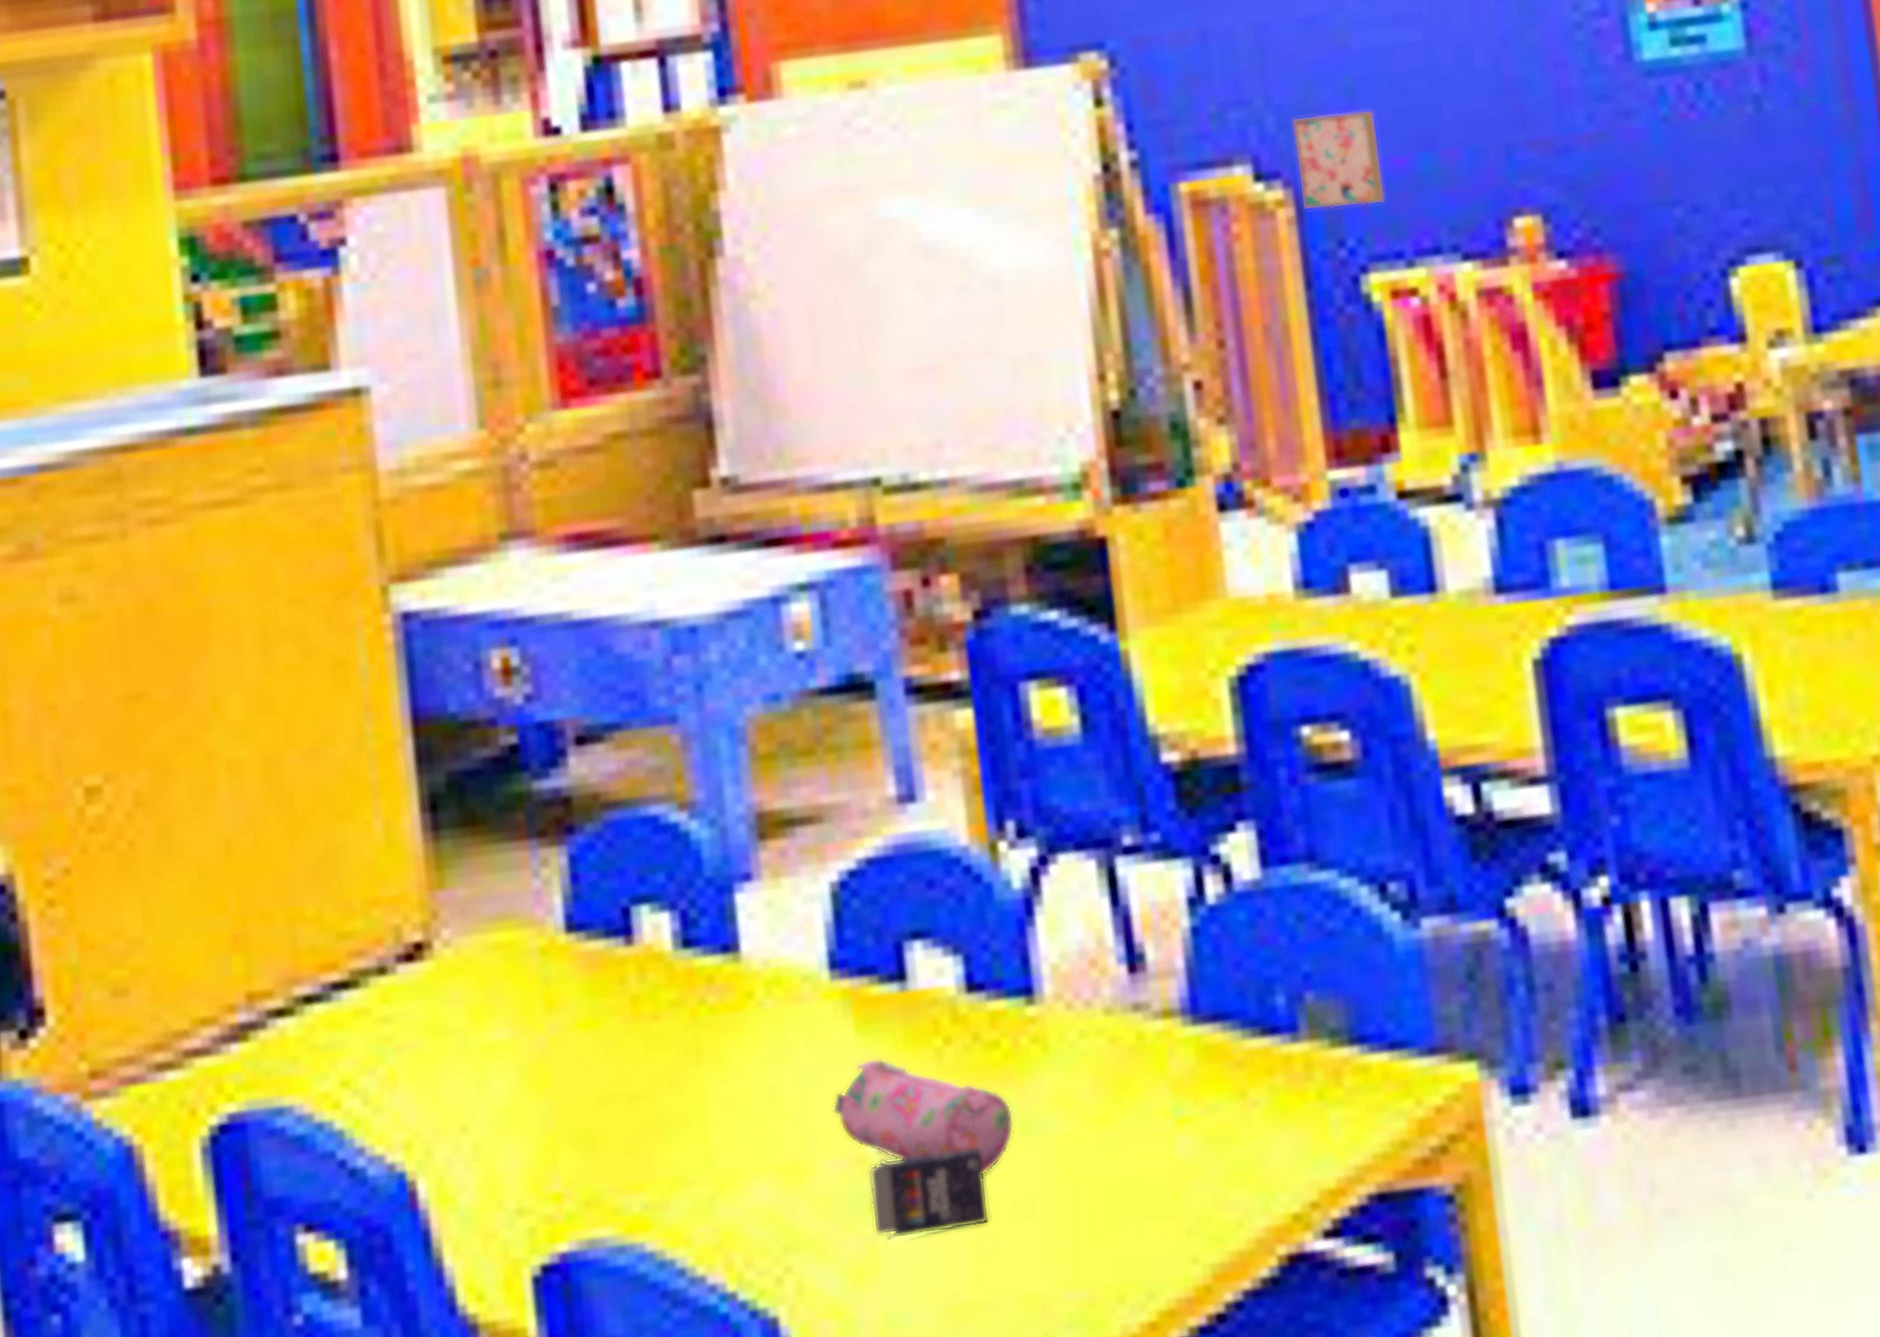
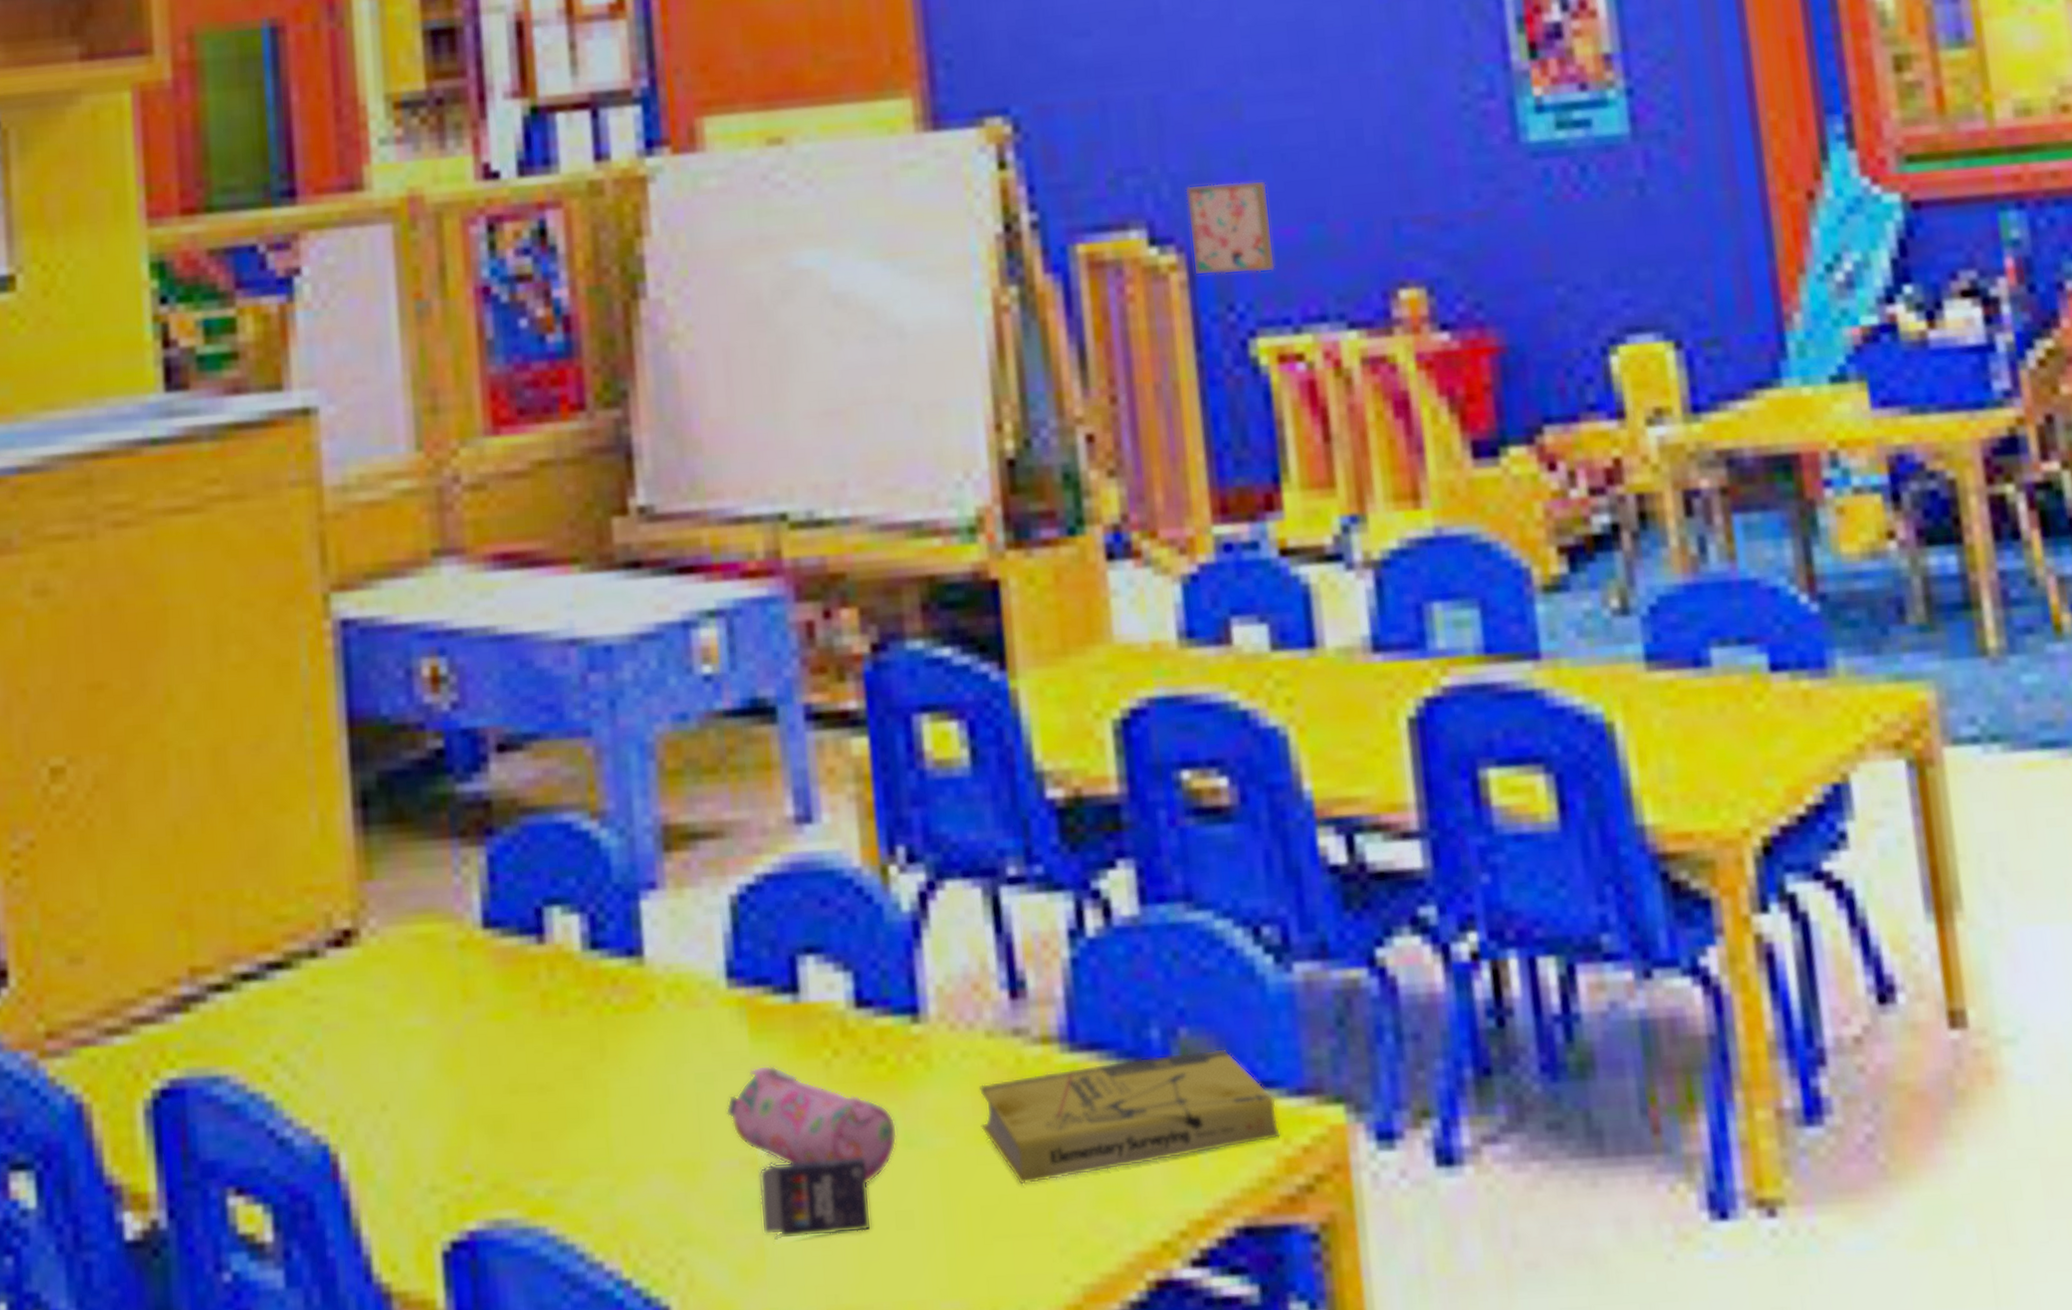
book: none [1098,1012,1412,1166] -> present [978,1049,1280,1185]

